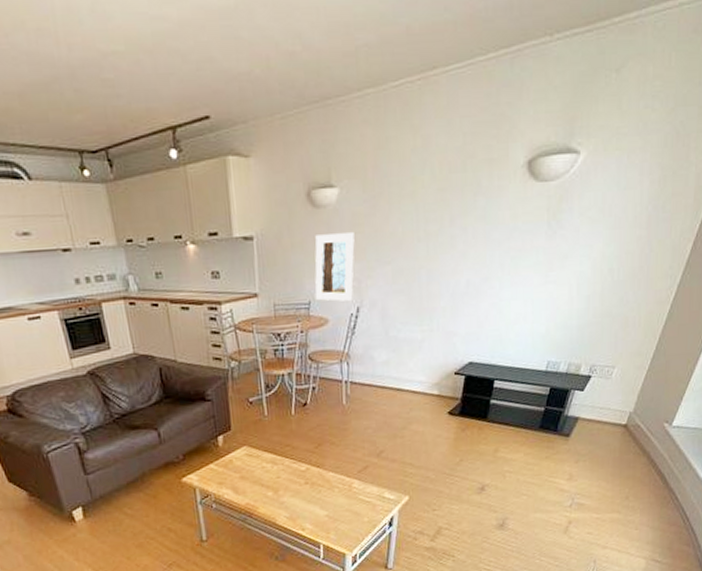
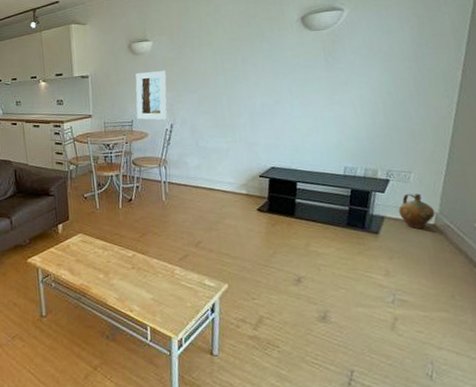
ceramic jug: none [594,391,629,430] -> present [398,193,436,229]

